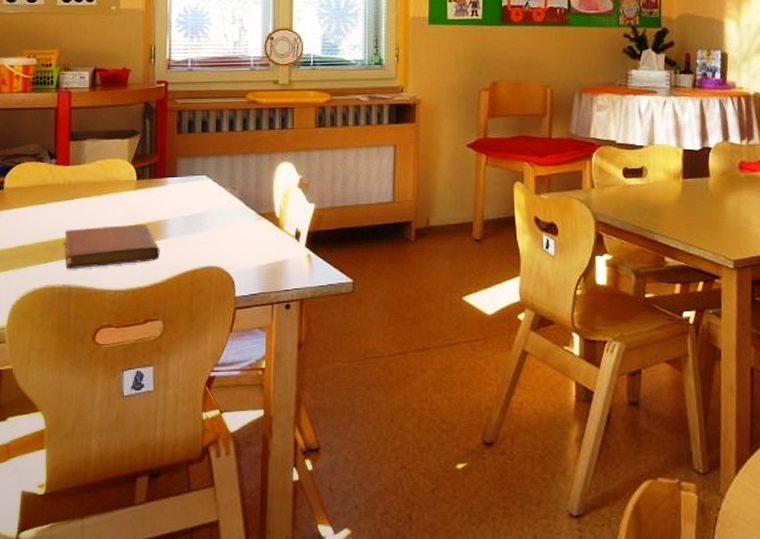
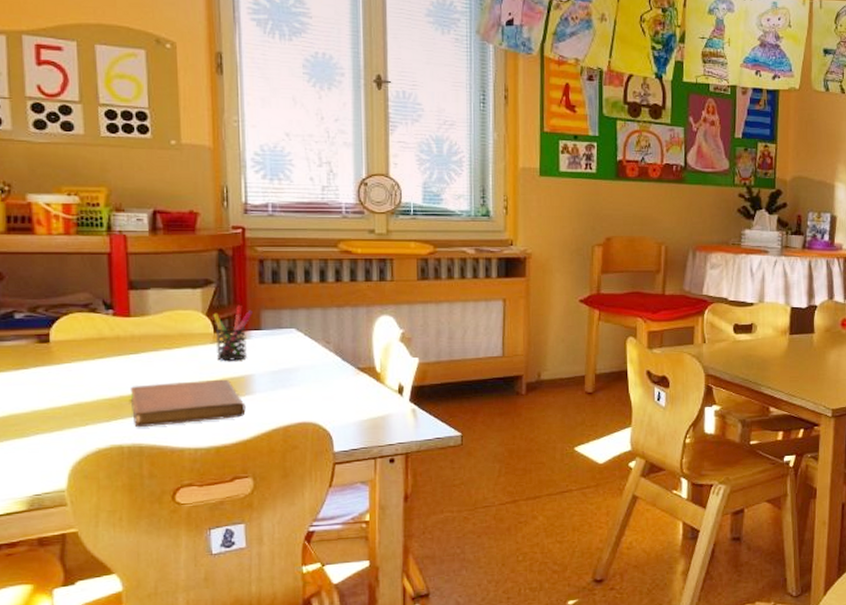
pen holder: none [137,153,170,206] -> present [213,304,253,361]

